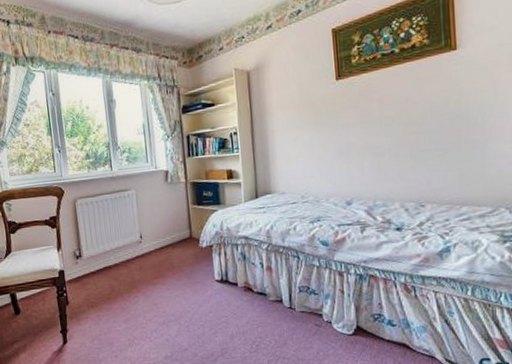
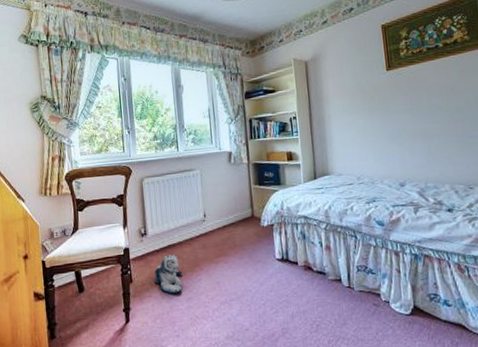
plush toy: none [91,276,120,315] -> present [154,254,182,294]

